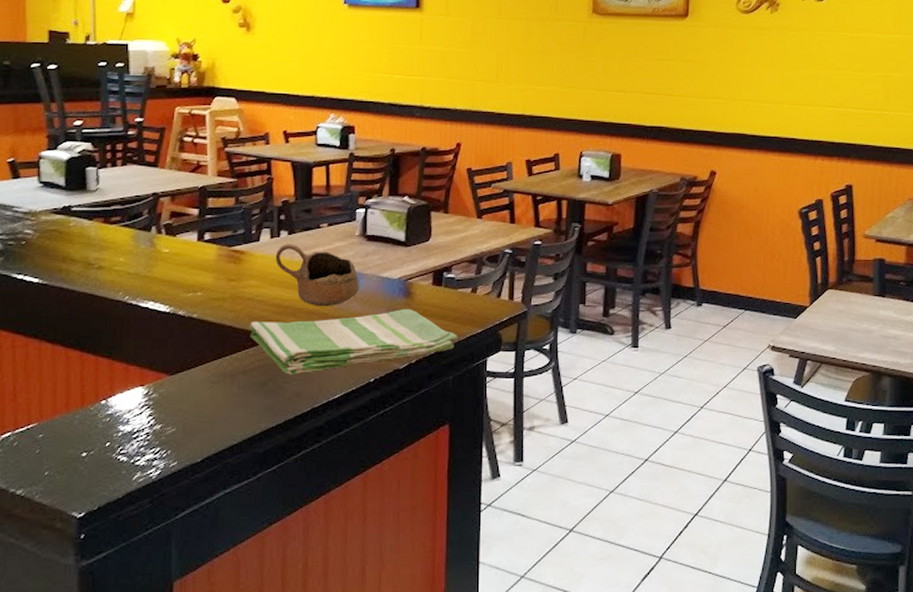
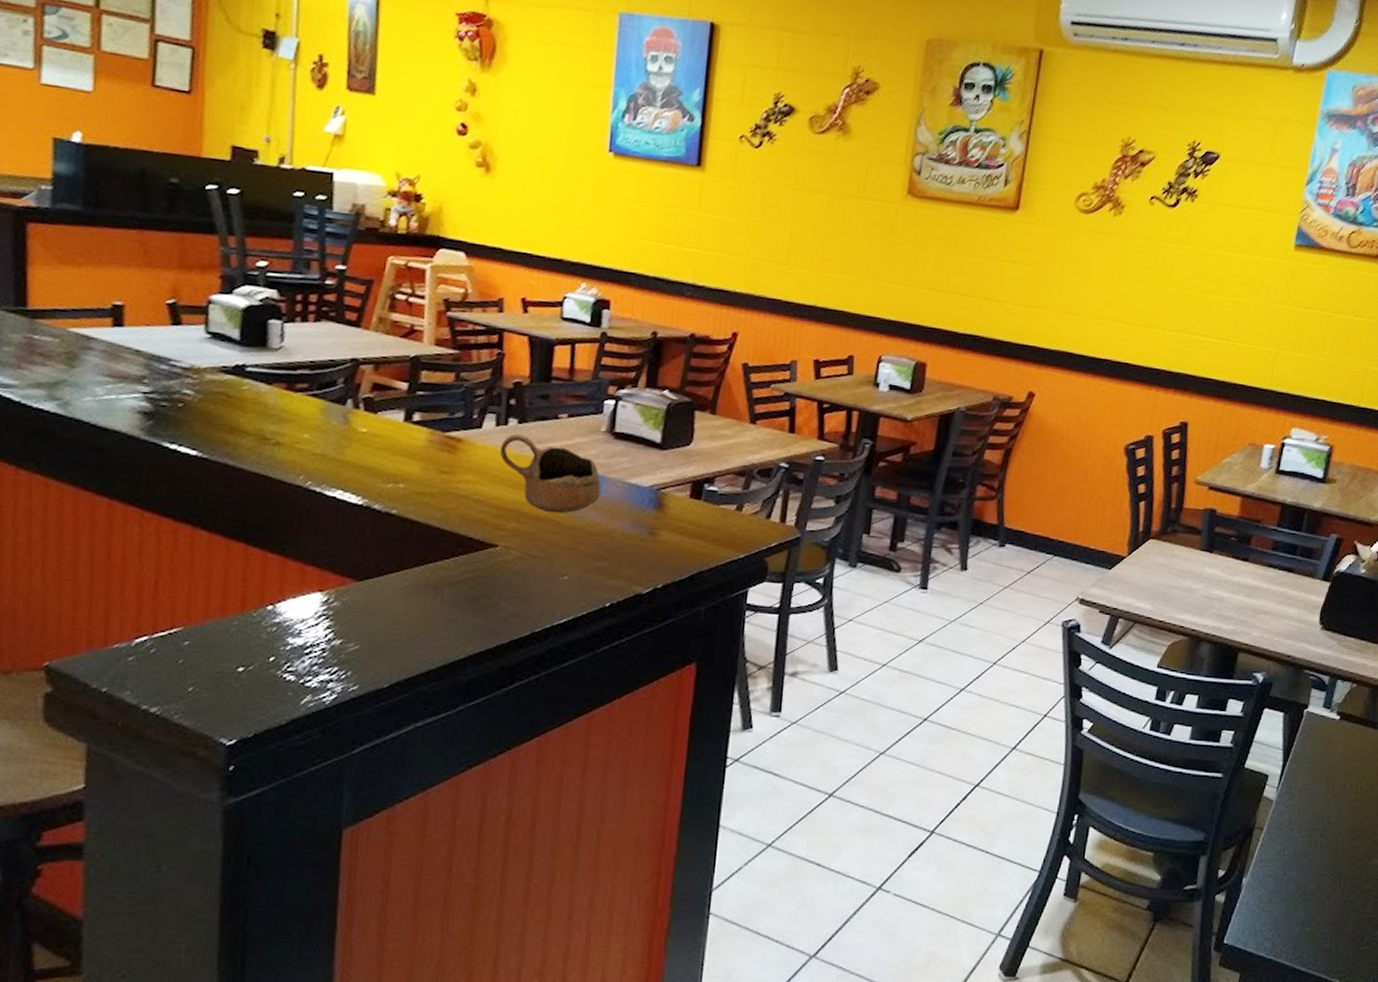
dish towel: present [250,309,457,375] -> none [461,523,715,592]

